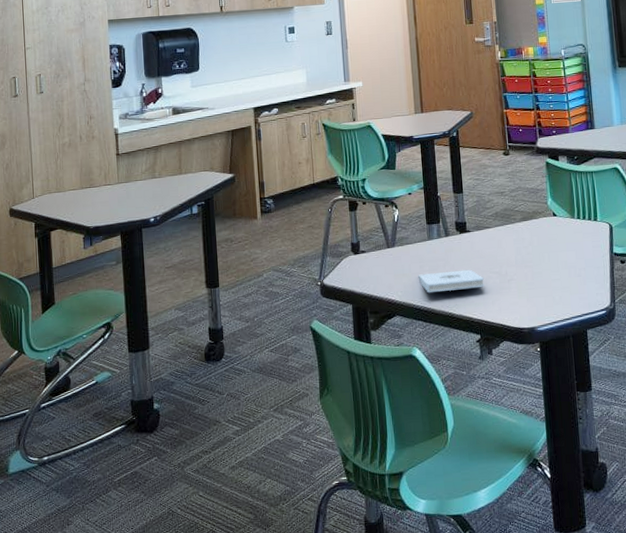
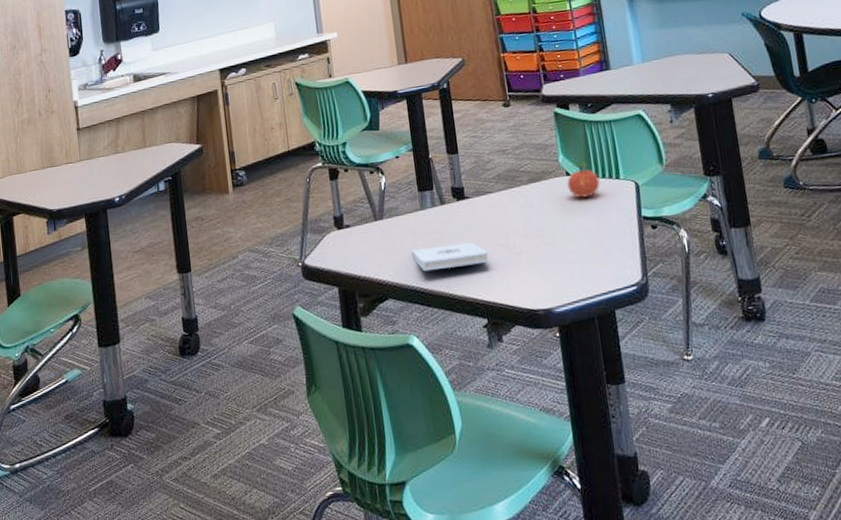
apple: none [553,205,581,236] -> present [567,162,600,198]

